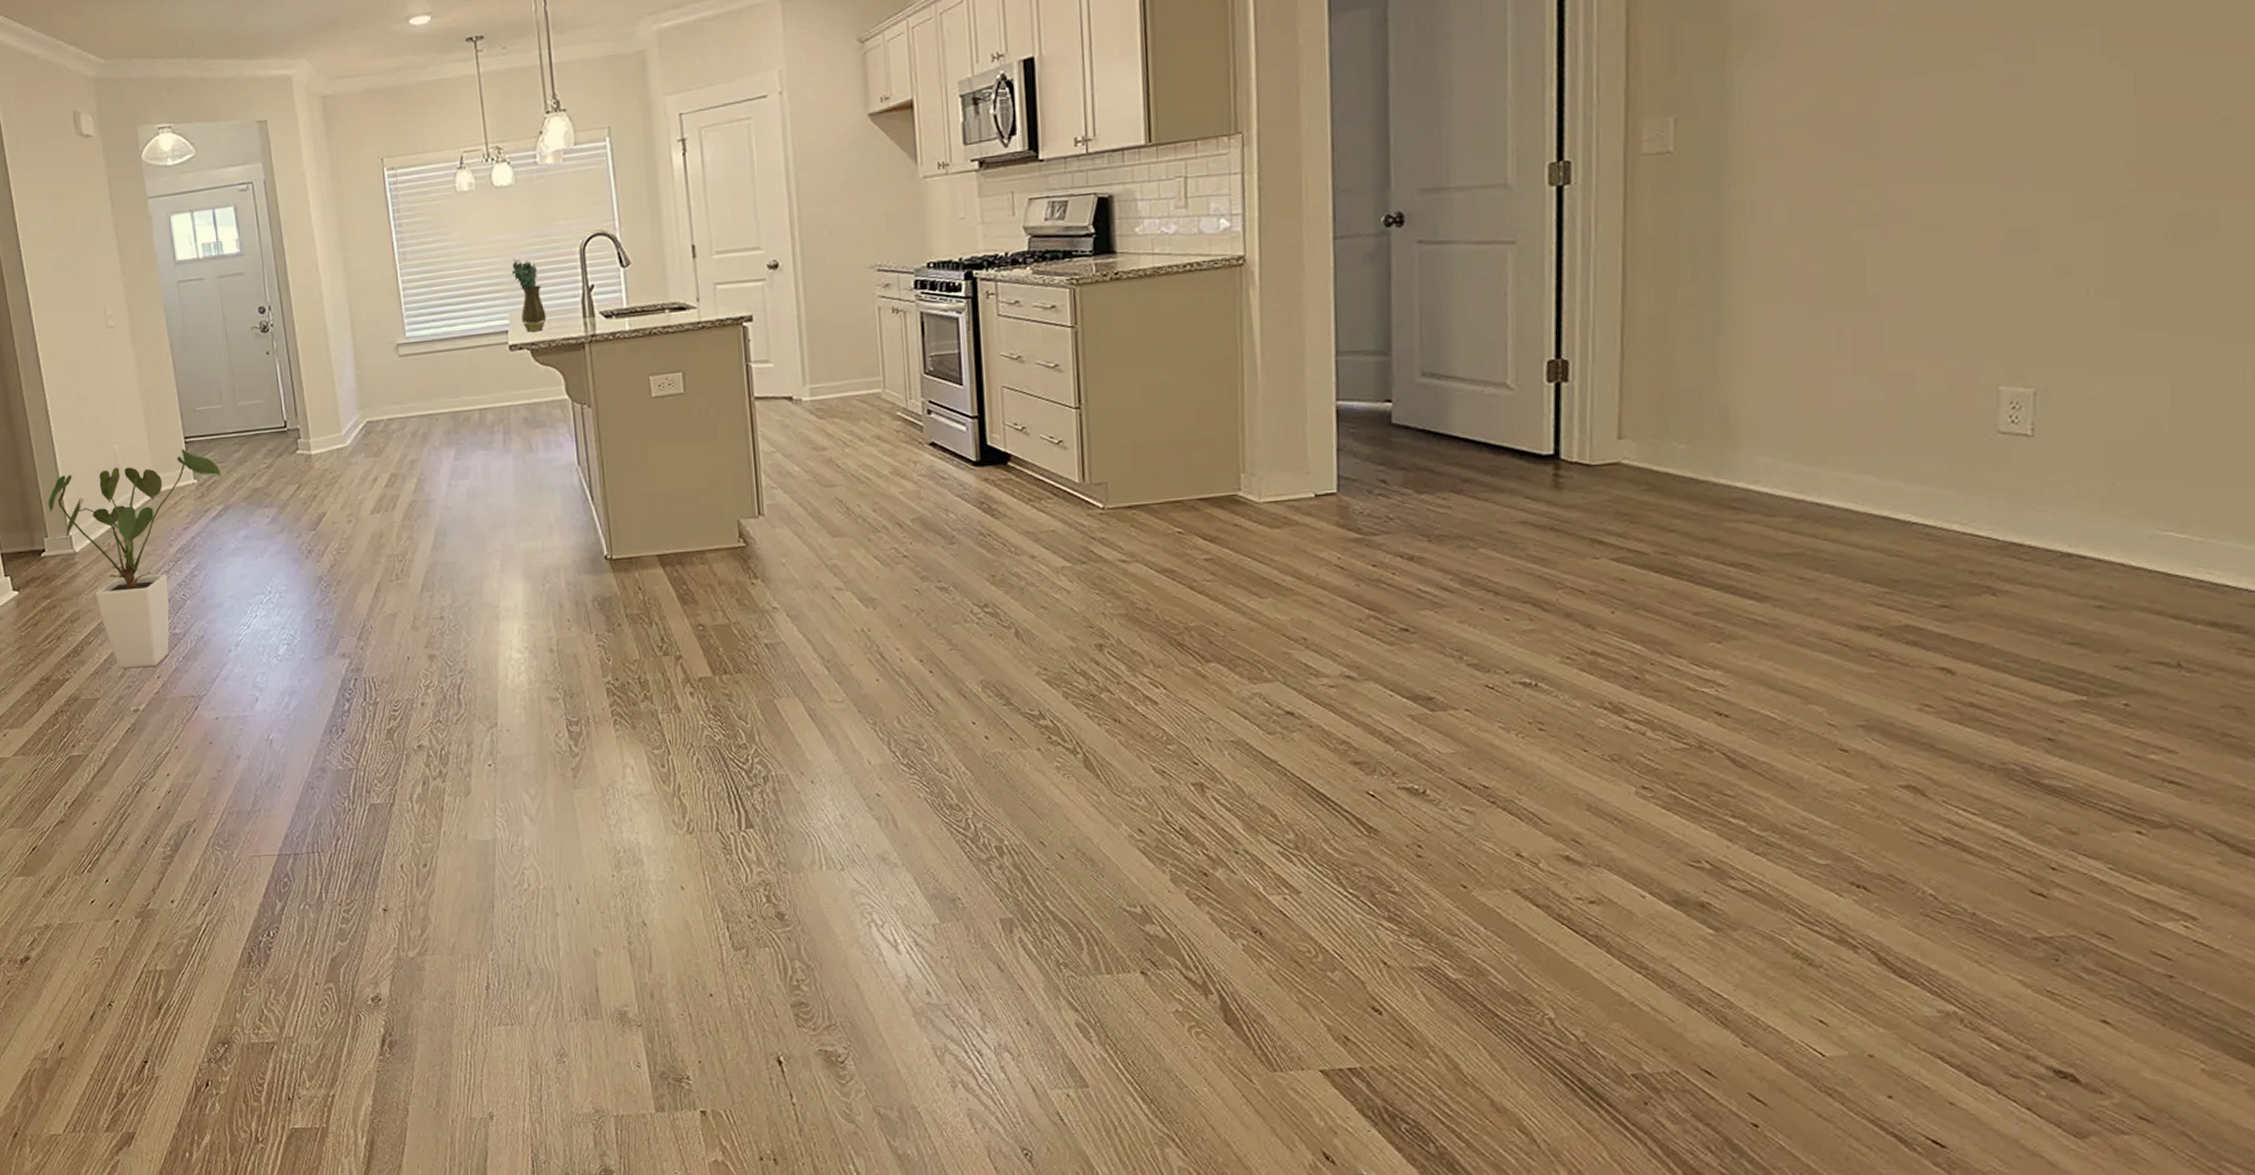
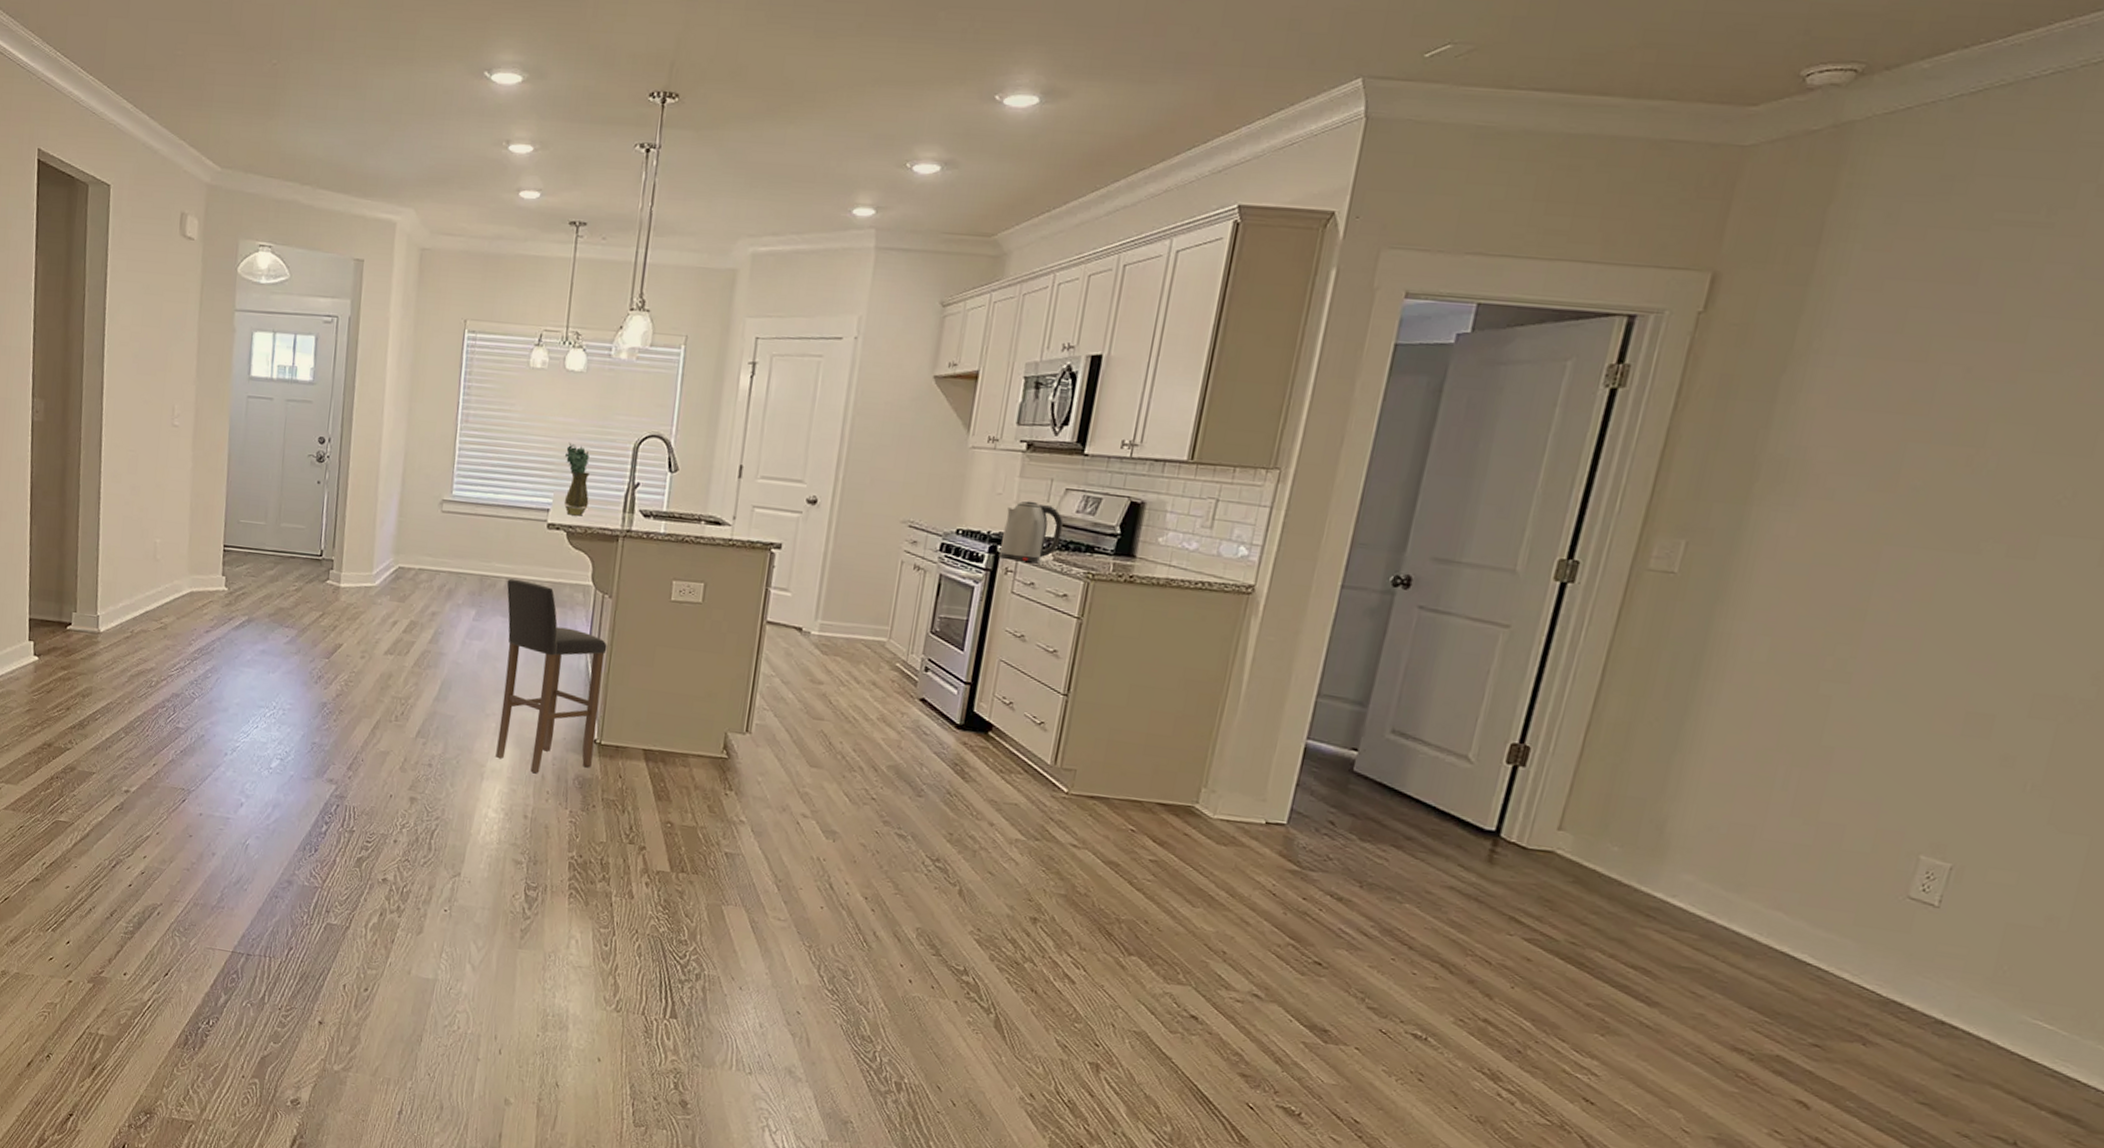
house plant: present [48,449,222,669] -> none [82,556,252,755]
bar stool: none [480,408,607,604] -> present [495,578,608,774]
kettle: none [974,218,1035,284] -> present [998,501,1063,564]

